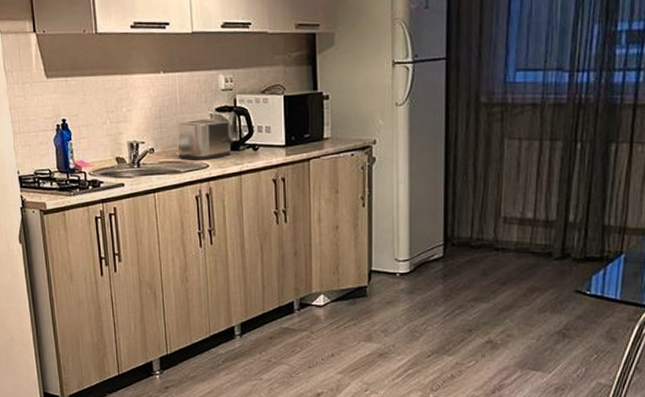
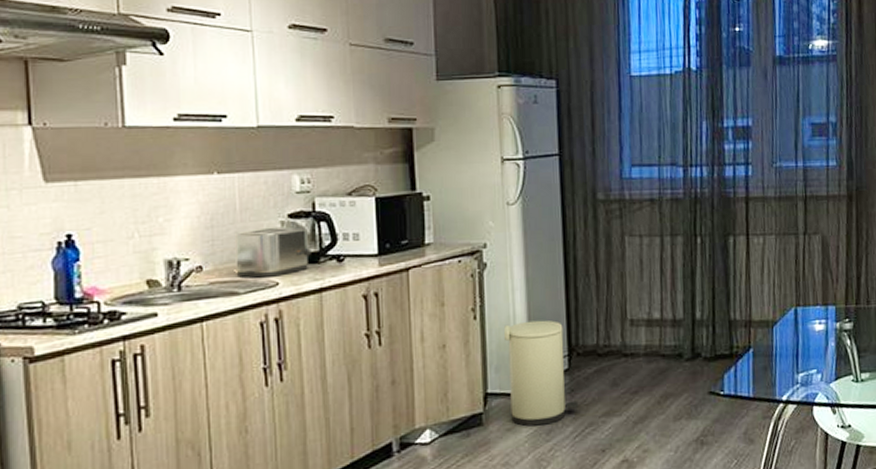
pedal bin: none [388,211,451,302] -> present [504,320,579,427]

